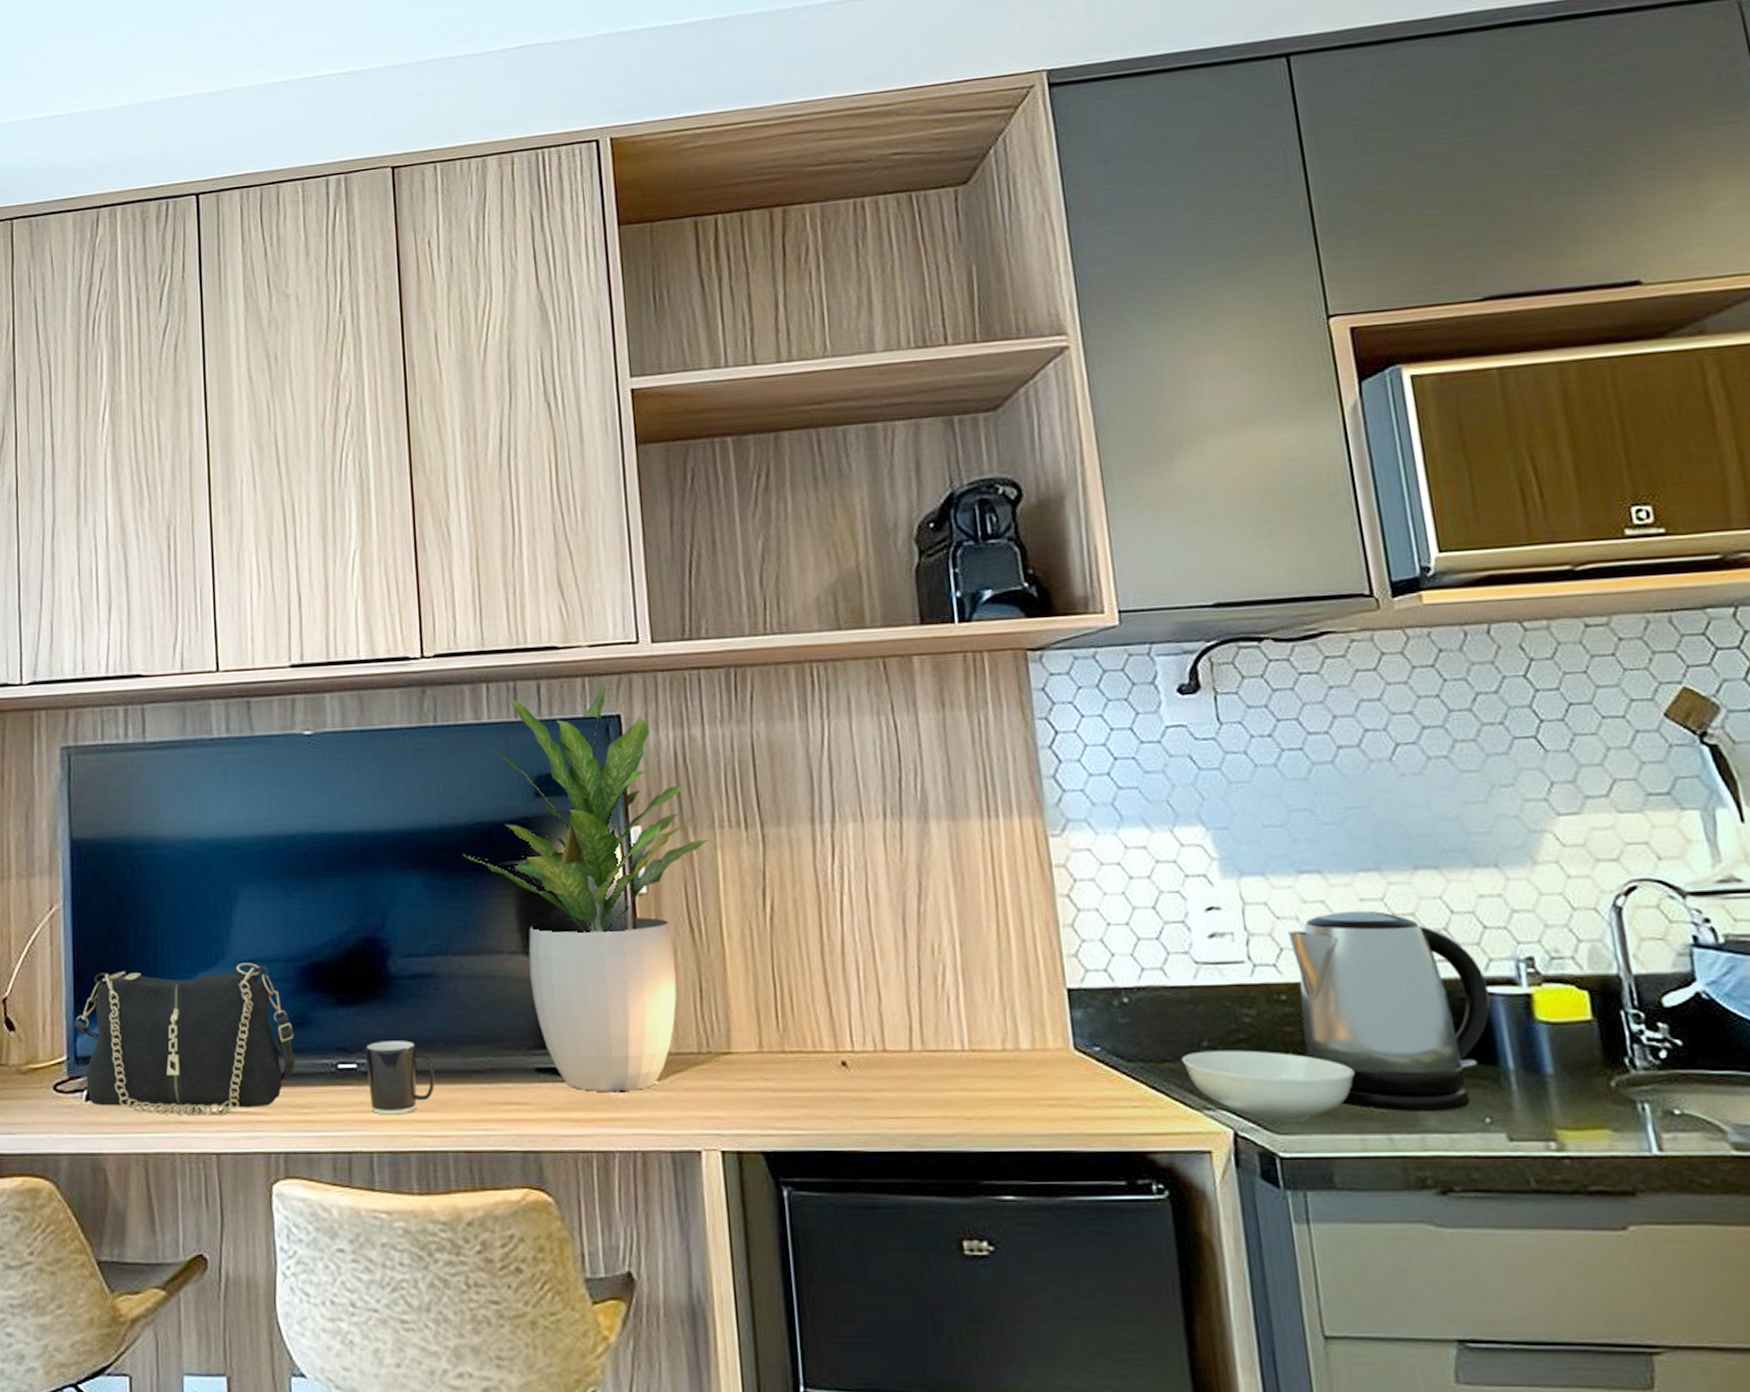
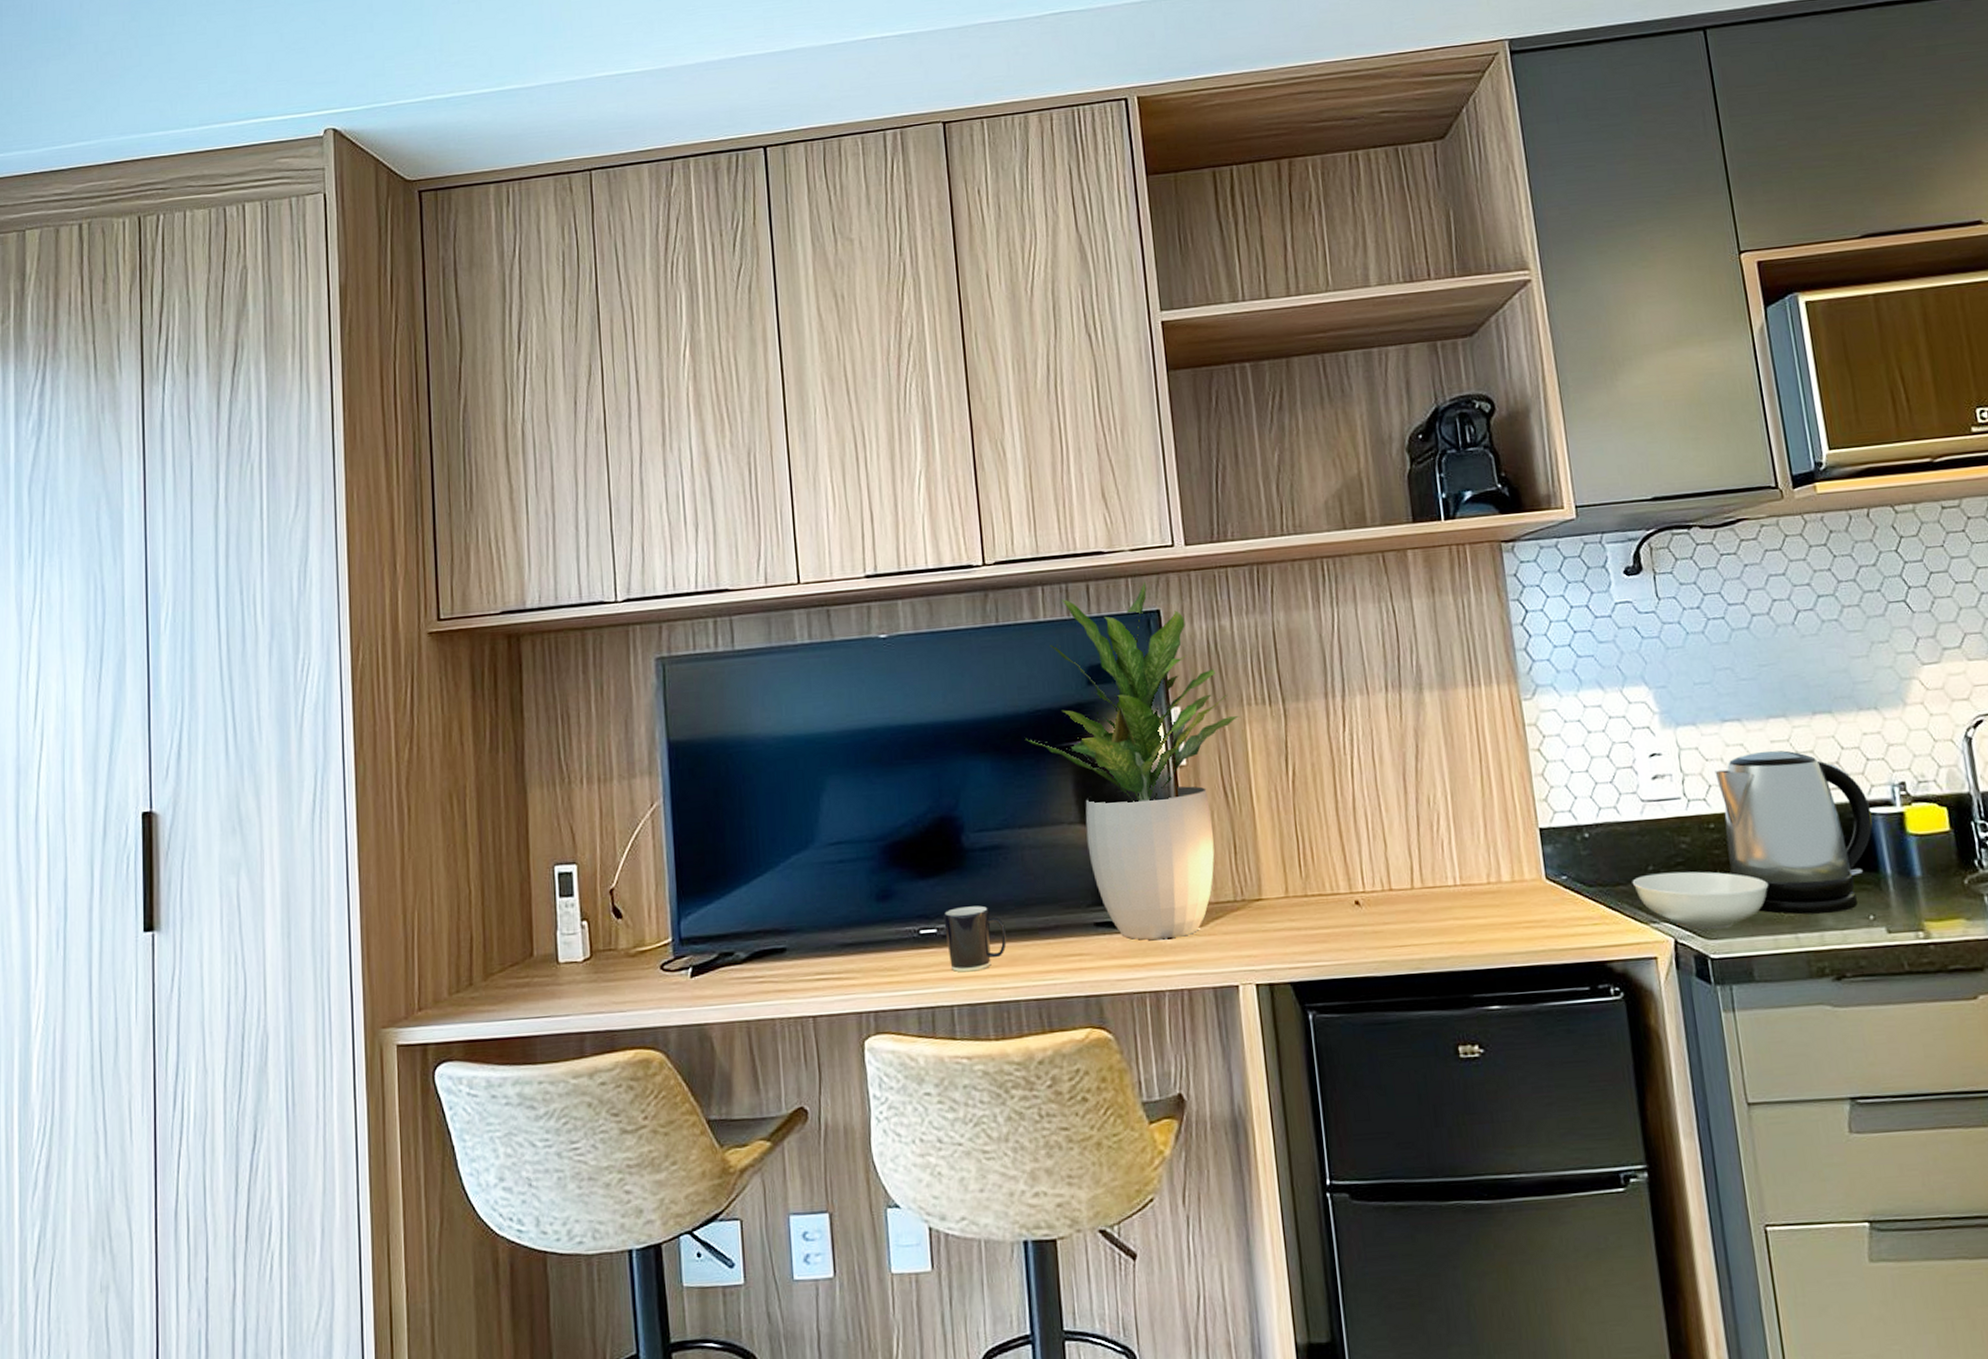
handbag: present [74,963,295,1116] -> none [678,845,882,985]

